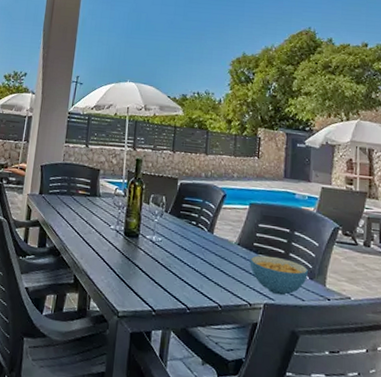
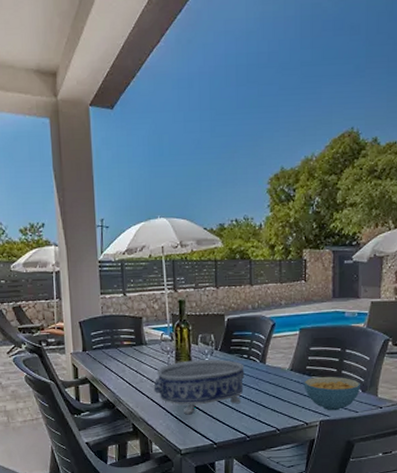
decorative bowl: none [100,218,192,275] -> present [153,359,245,415]

